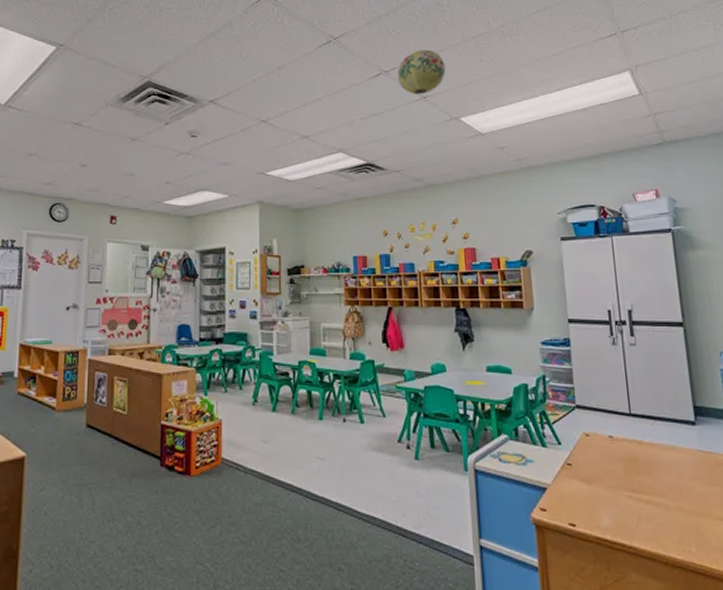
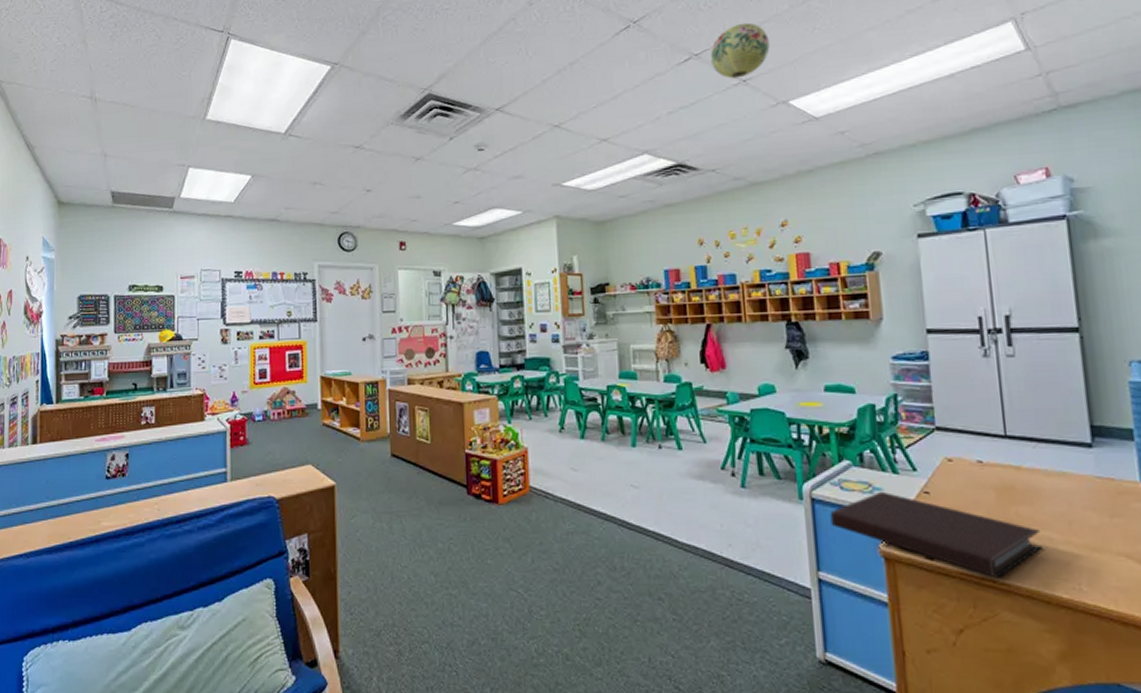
notebook: none [490,463,661,542] -> present [830,491,1043,578]

